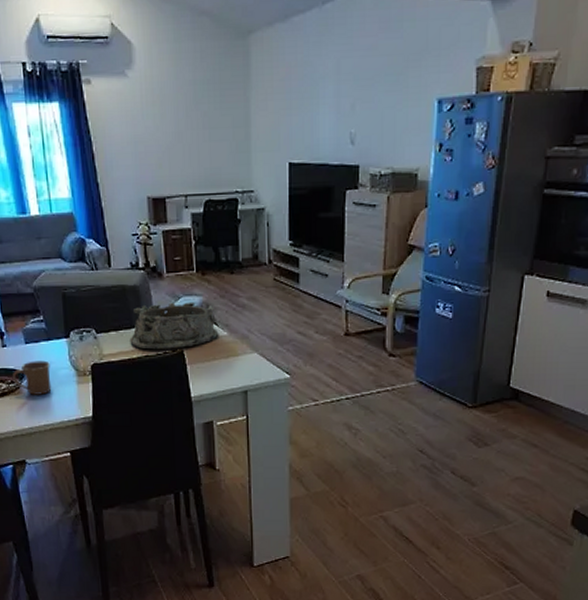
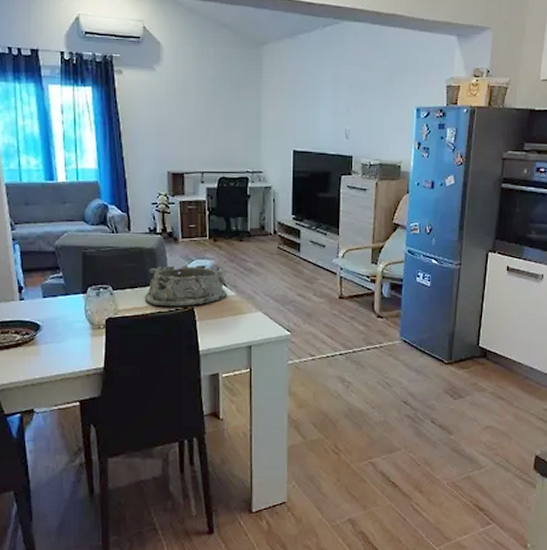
mug: present [12,360,52,395] -> none [27,314,66,346]

